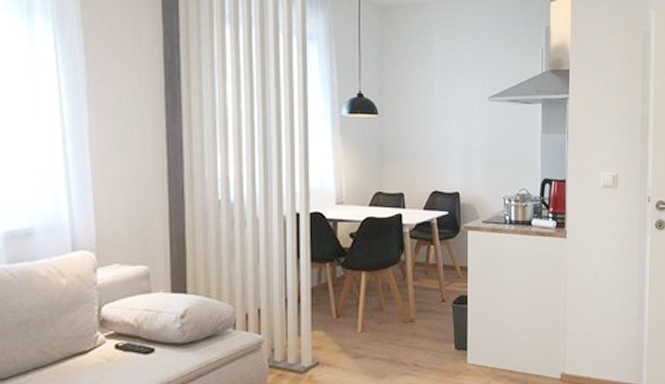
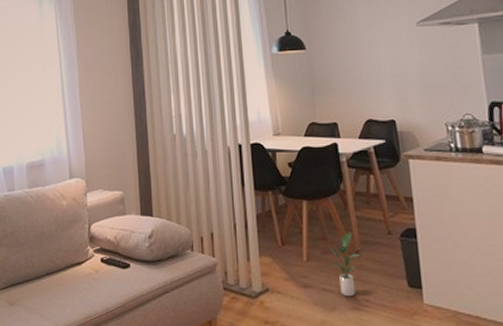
potted plant: none [385,301,414,364] -> present [329,232,360,297]

